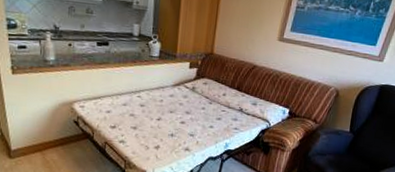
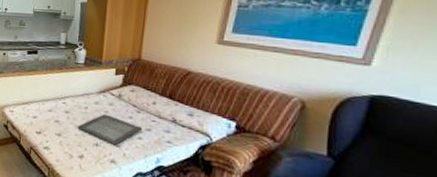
serving tray: none [153,106,214,135] -> present [78,114,143,146]

